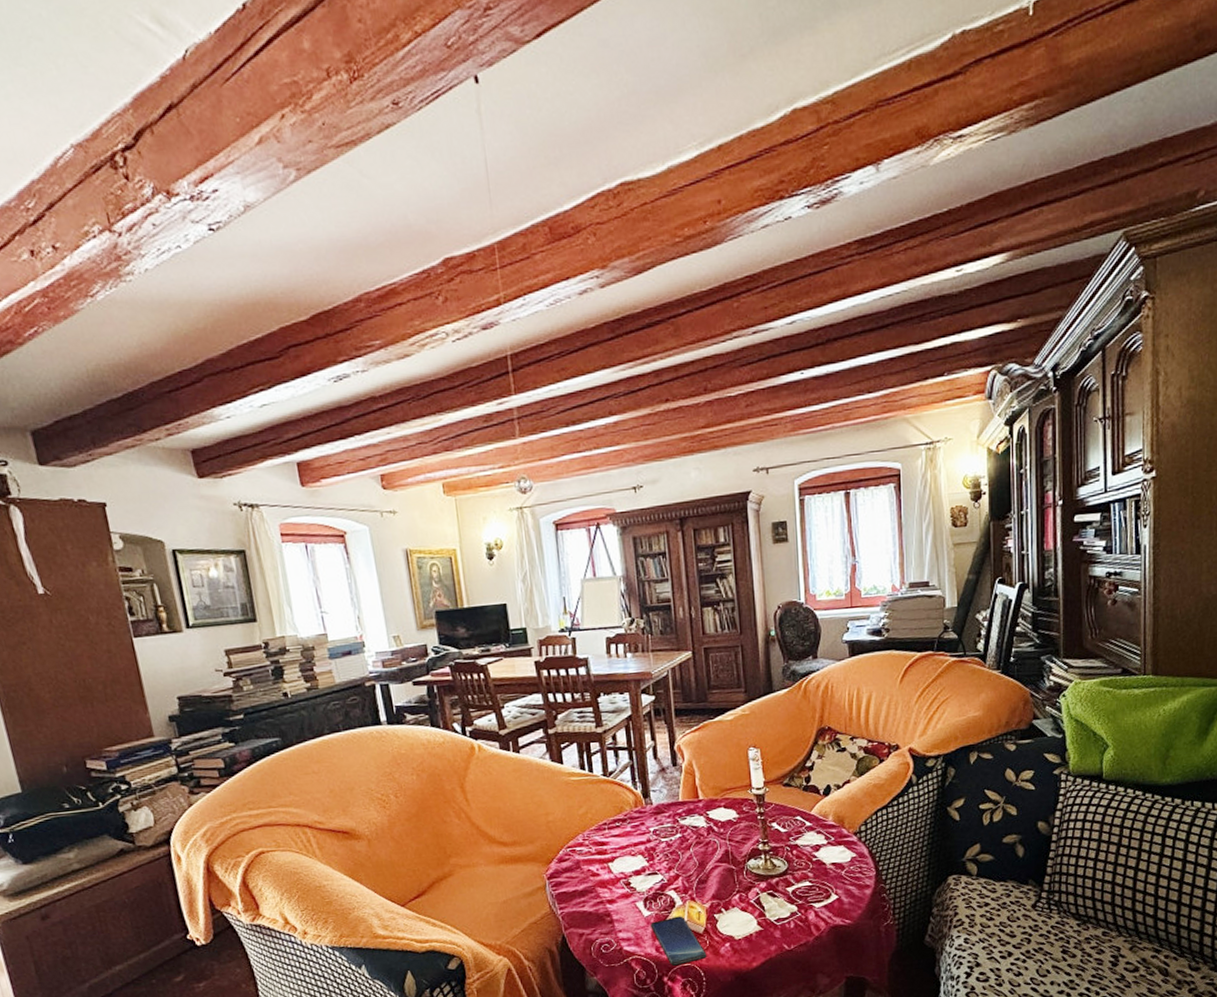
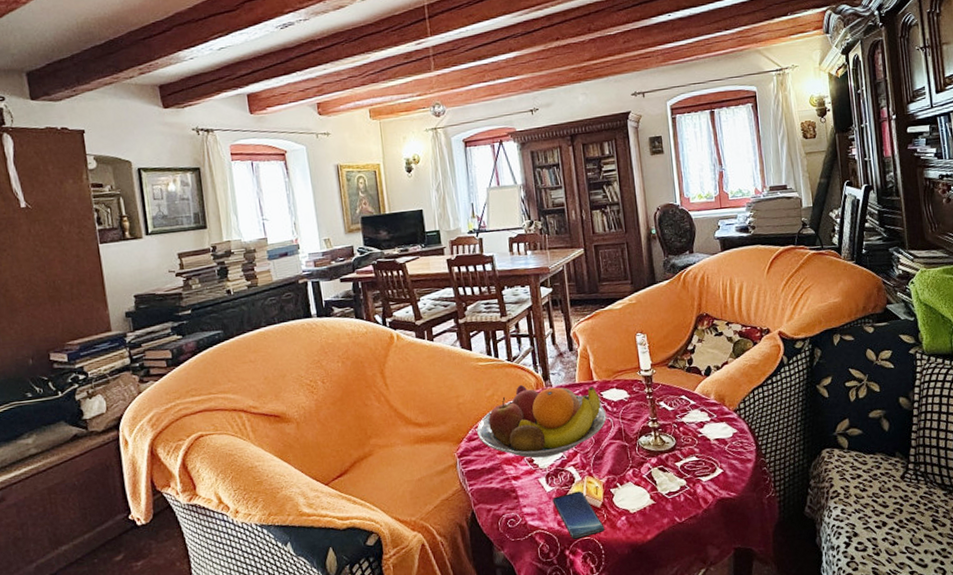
fruit bowl: none [568,801,712,881] -> present [477,384,607,458]

